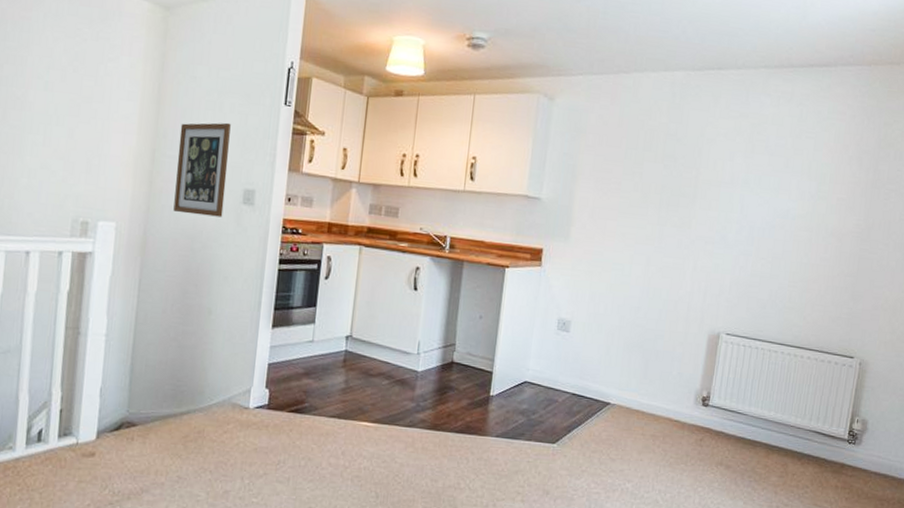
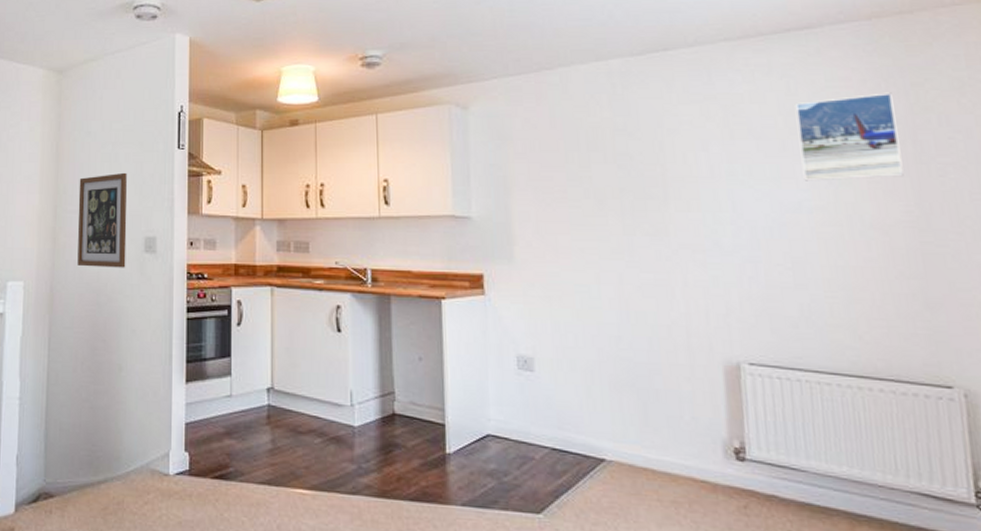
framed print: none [795,128,870,197] -> present [794,92,904,181]

